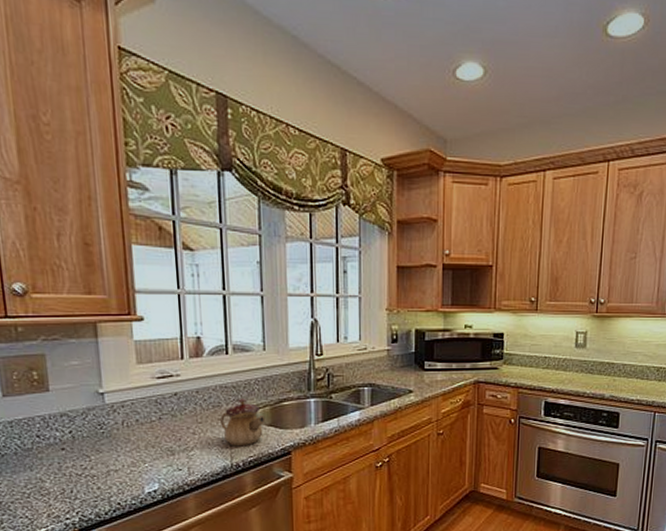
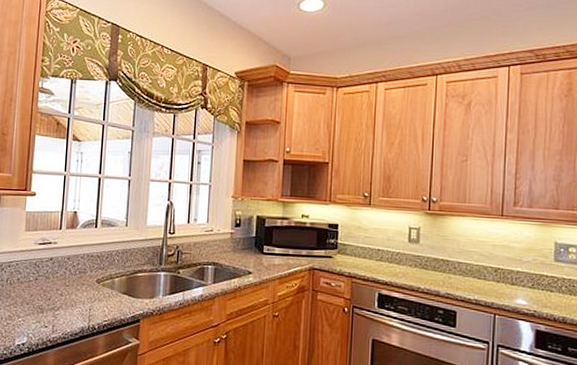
teapot: present [219,398,266,447] -> none [83,266,121,311]

